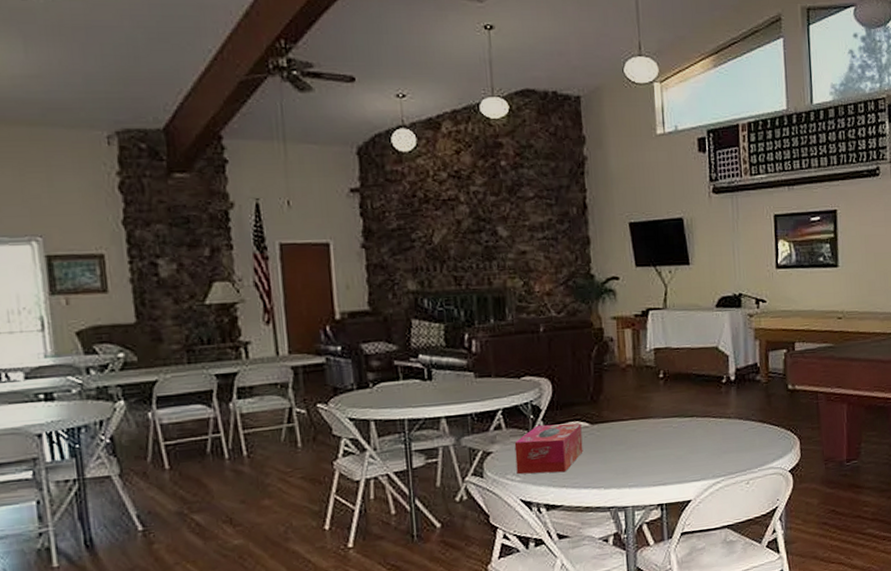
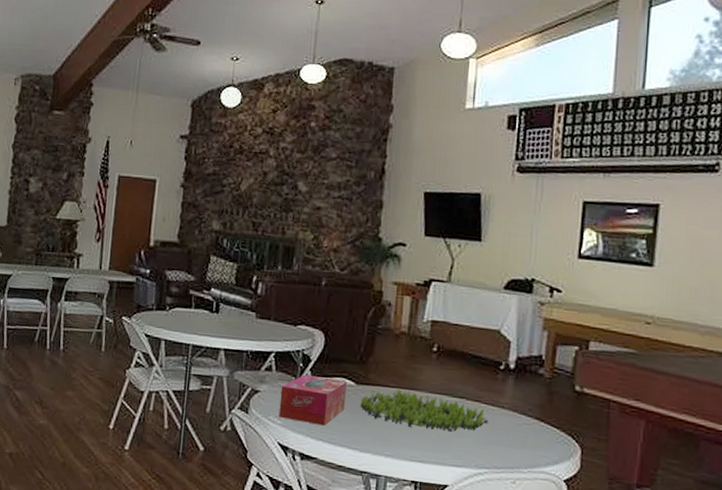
plant: none [597,420,719,456] -> present [360,389,488,432]

